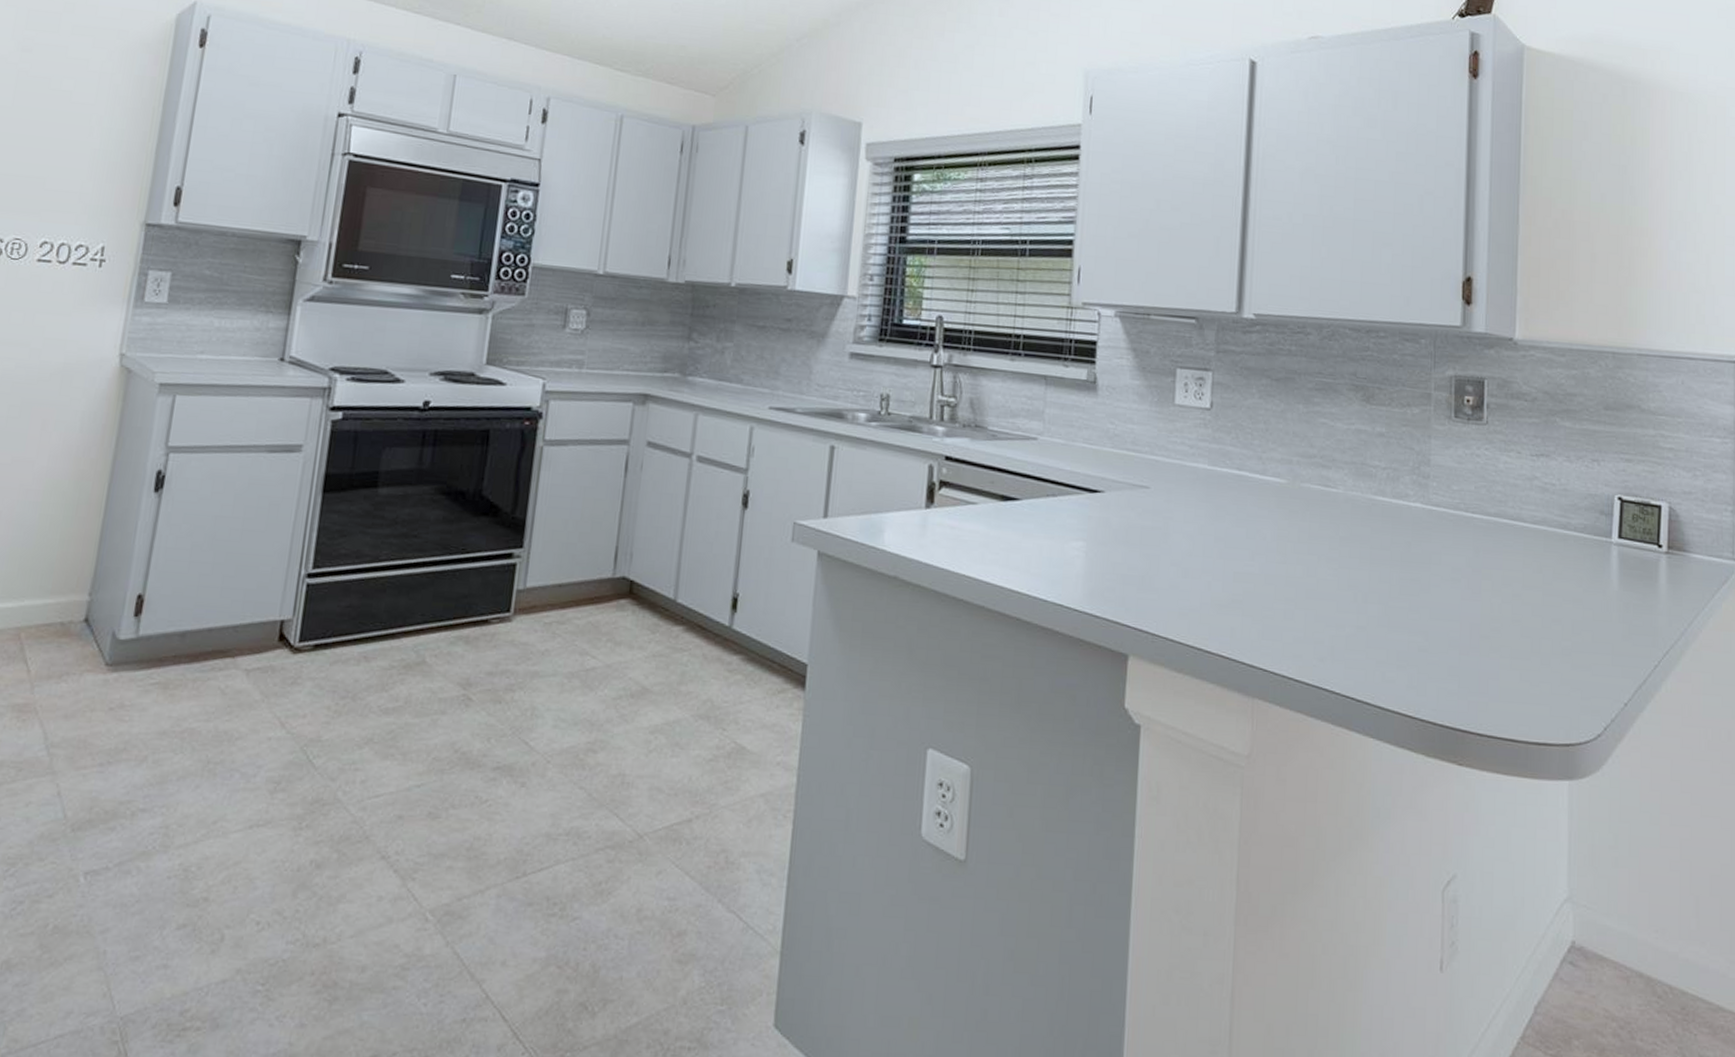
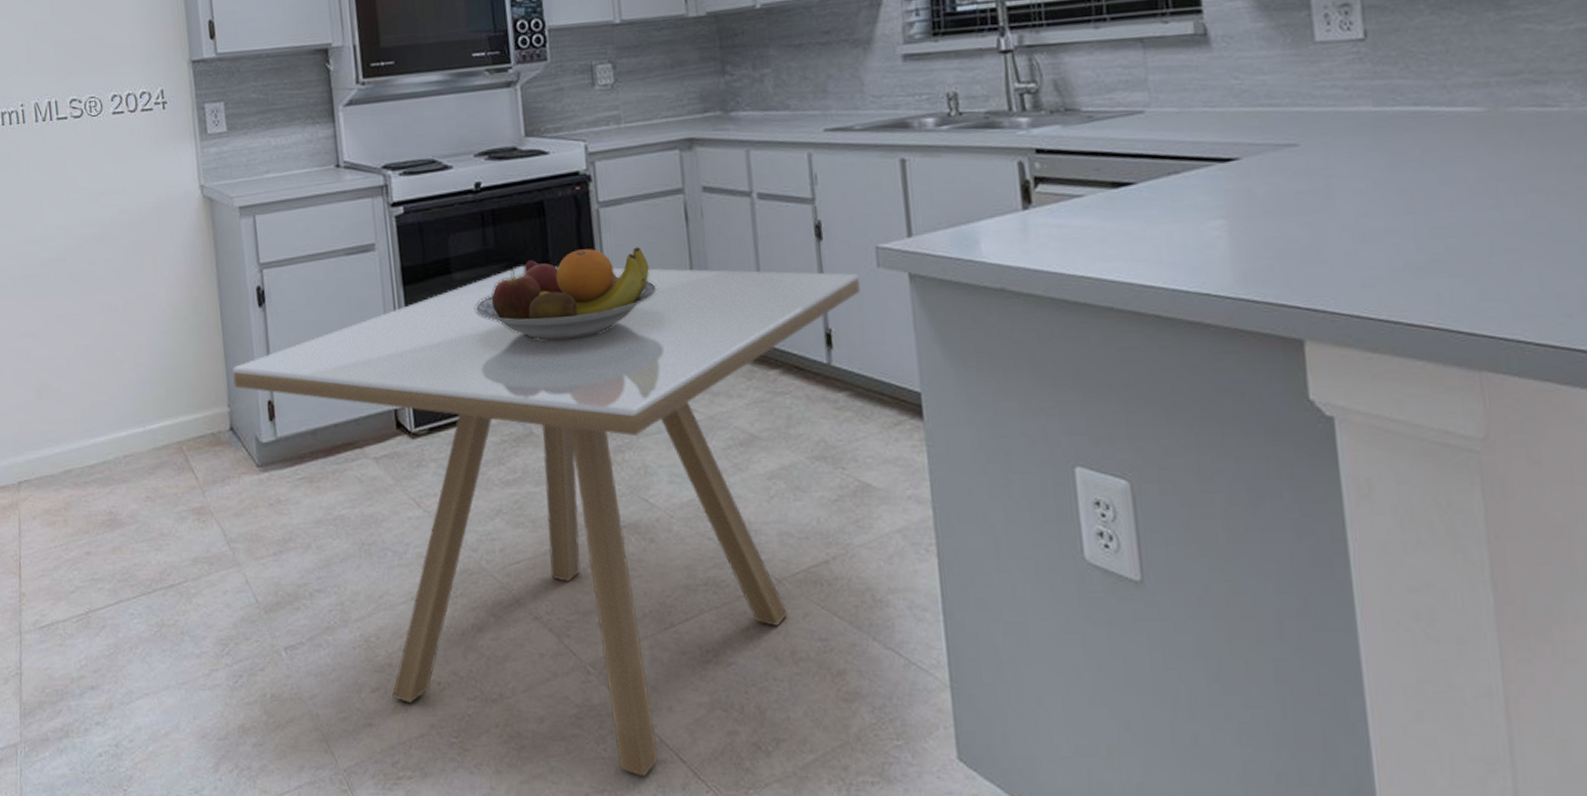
dining table: none [102,490,774,1036] -> present [232,265,861,777]
fruit bowl: none [394,483,583,571] -> present [475,247,657,341]

